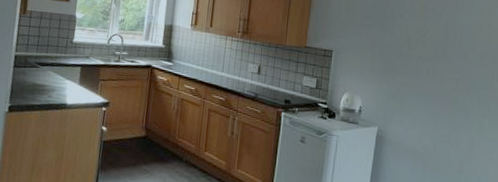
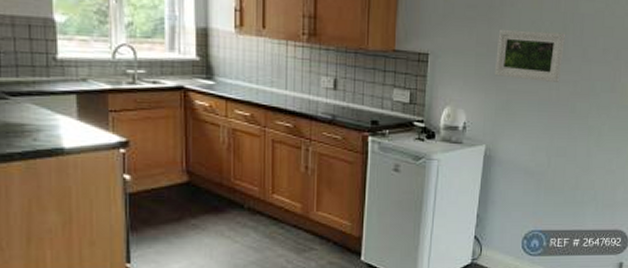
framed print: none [387,34,447,79] -> present [495,29,565,82]

